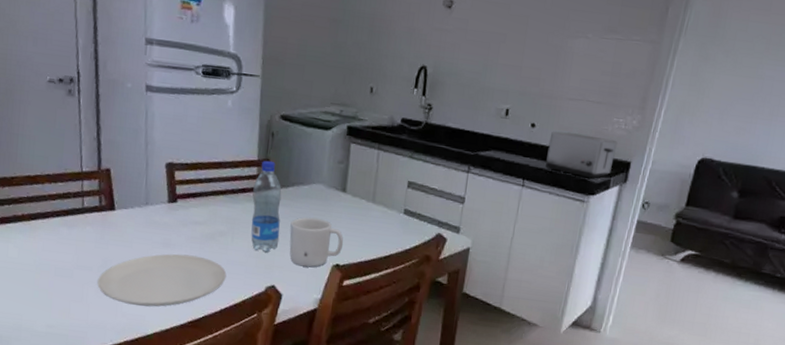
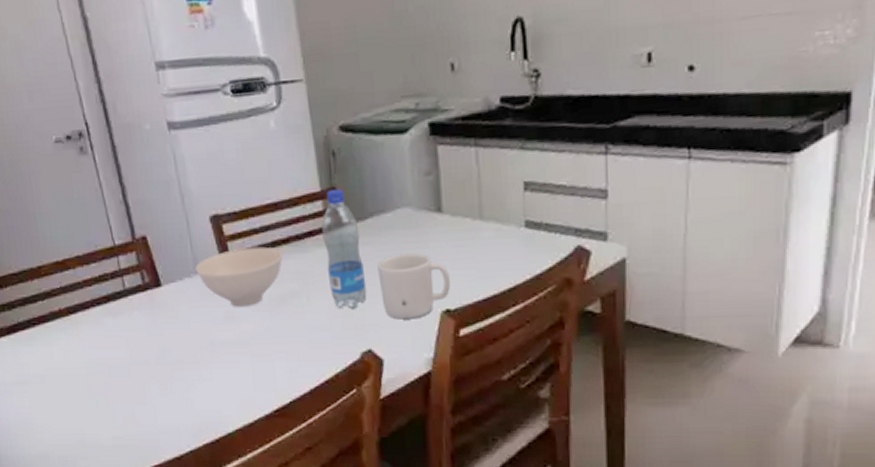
plate: present [97,254,227,307] -> none [158,327,310,399]
bowl: none [146,192,219,238] -> present [195,246,283,307]
toaster: present [545,131,618,179] -> none [717,64,827,129]

